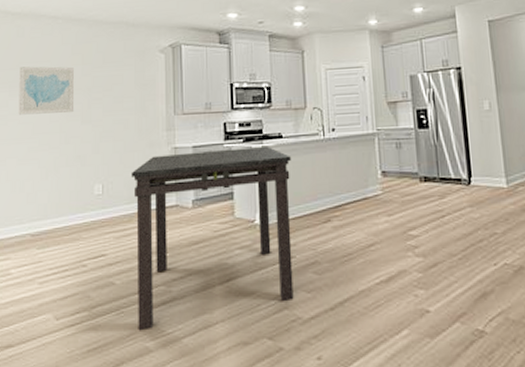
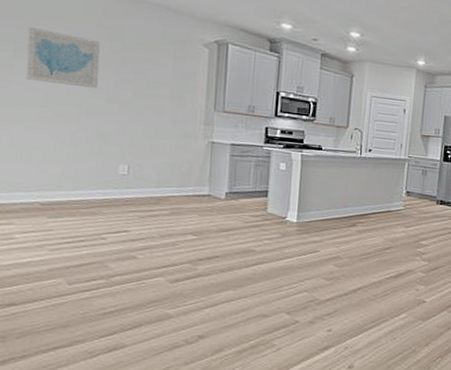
dining table: present [131,145,294,331] -> none [159,146,327,300]

